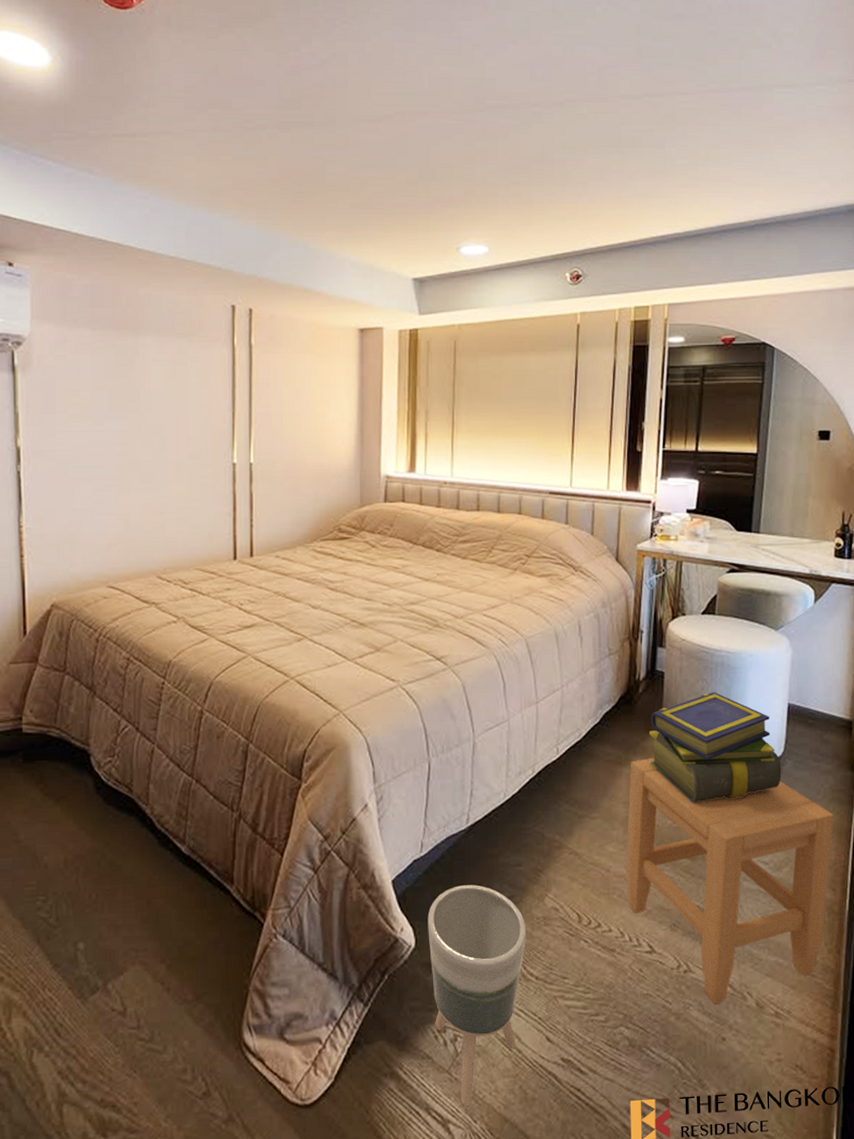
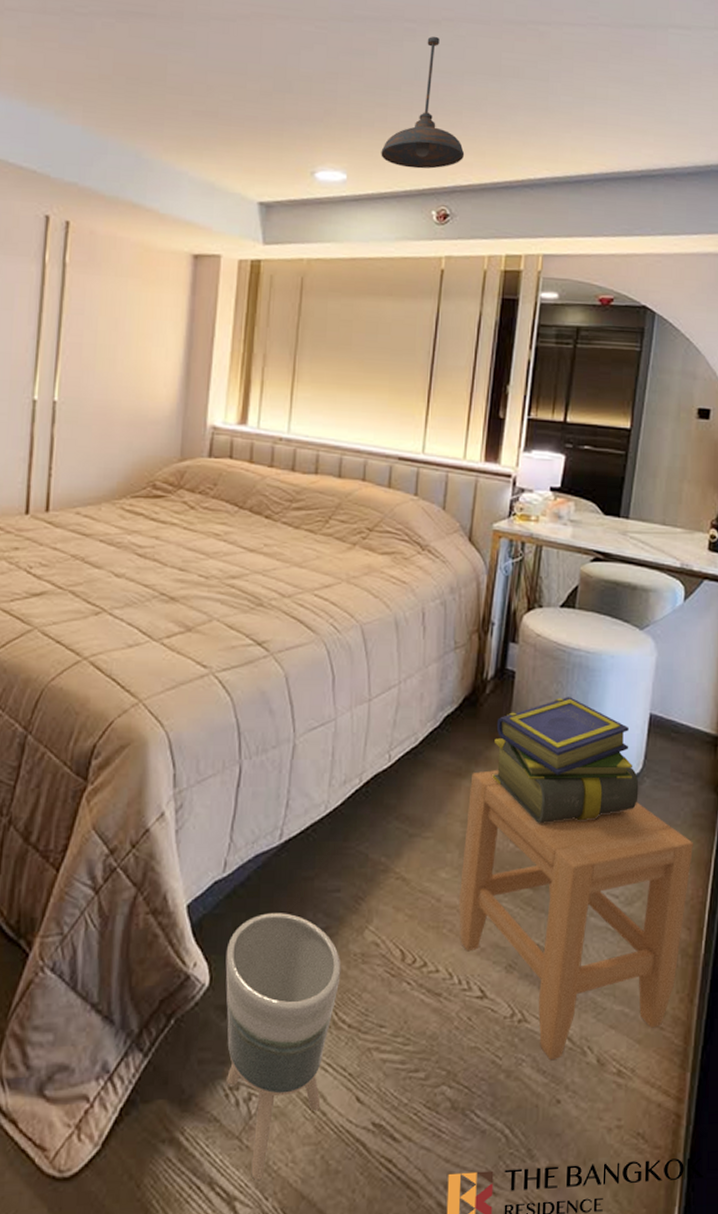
pendant light: none [517,116,592,237] -> present [381,36,465,169]

